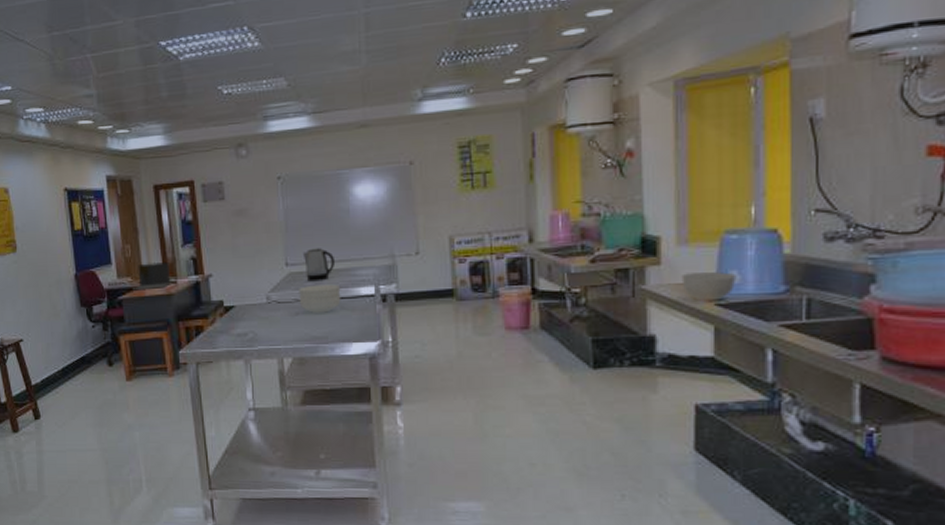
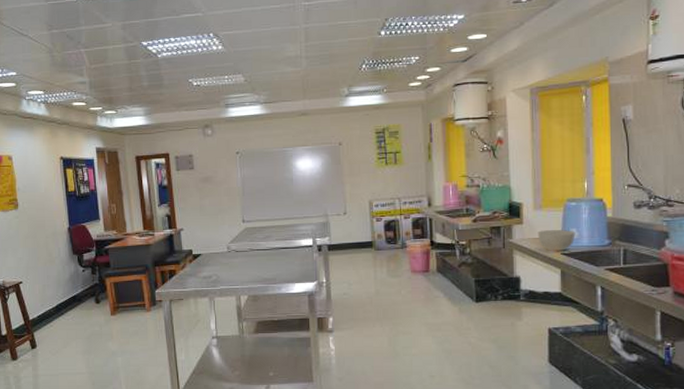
laptop: present [132,262,171,291] -> none [117,219,150,242]
bowl: present [299,284,341,313] -> none [253,237,286,260]
kettle: present [302,248,336,282] -> none [256,209,282,235]

